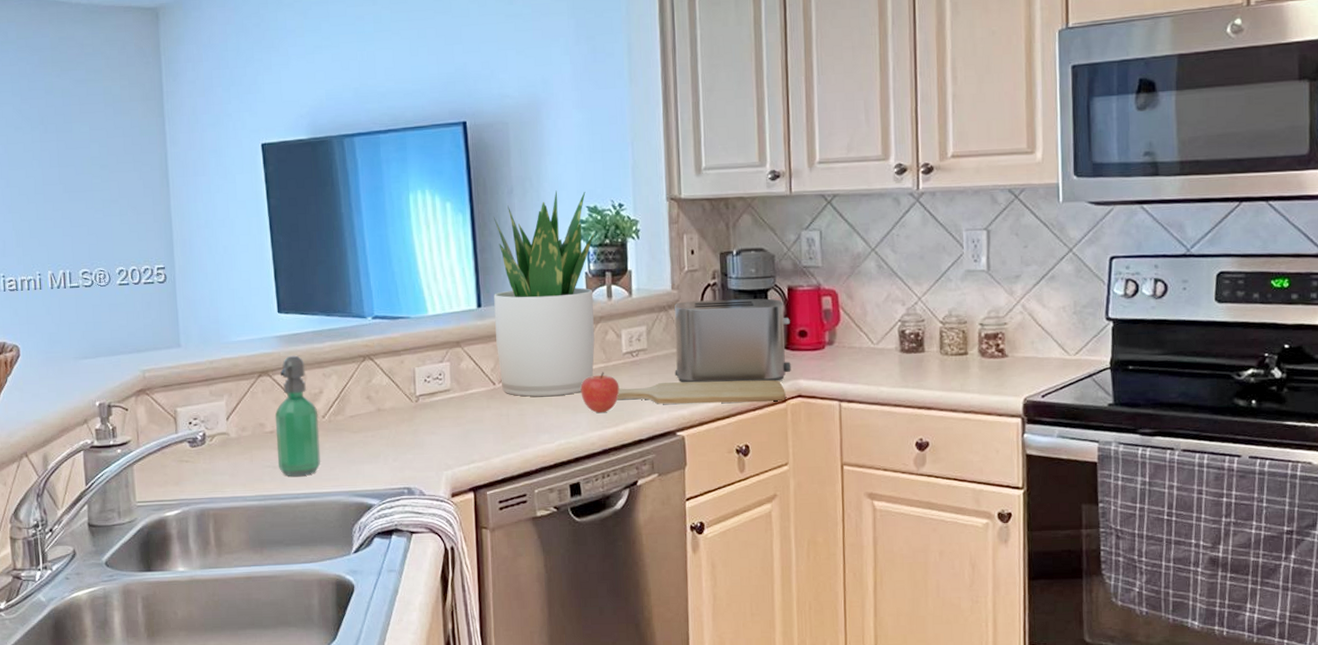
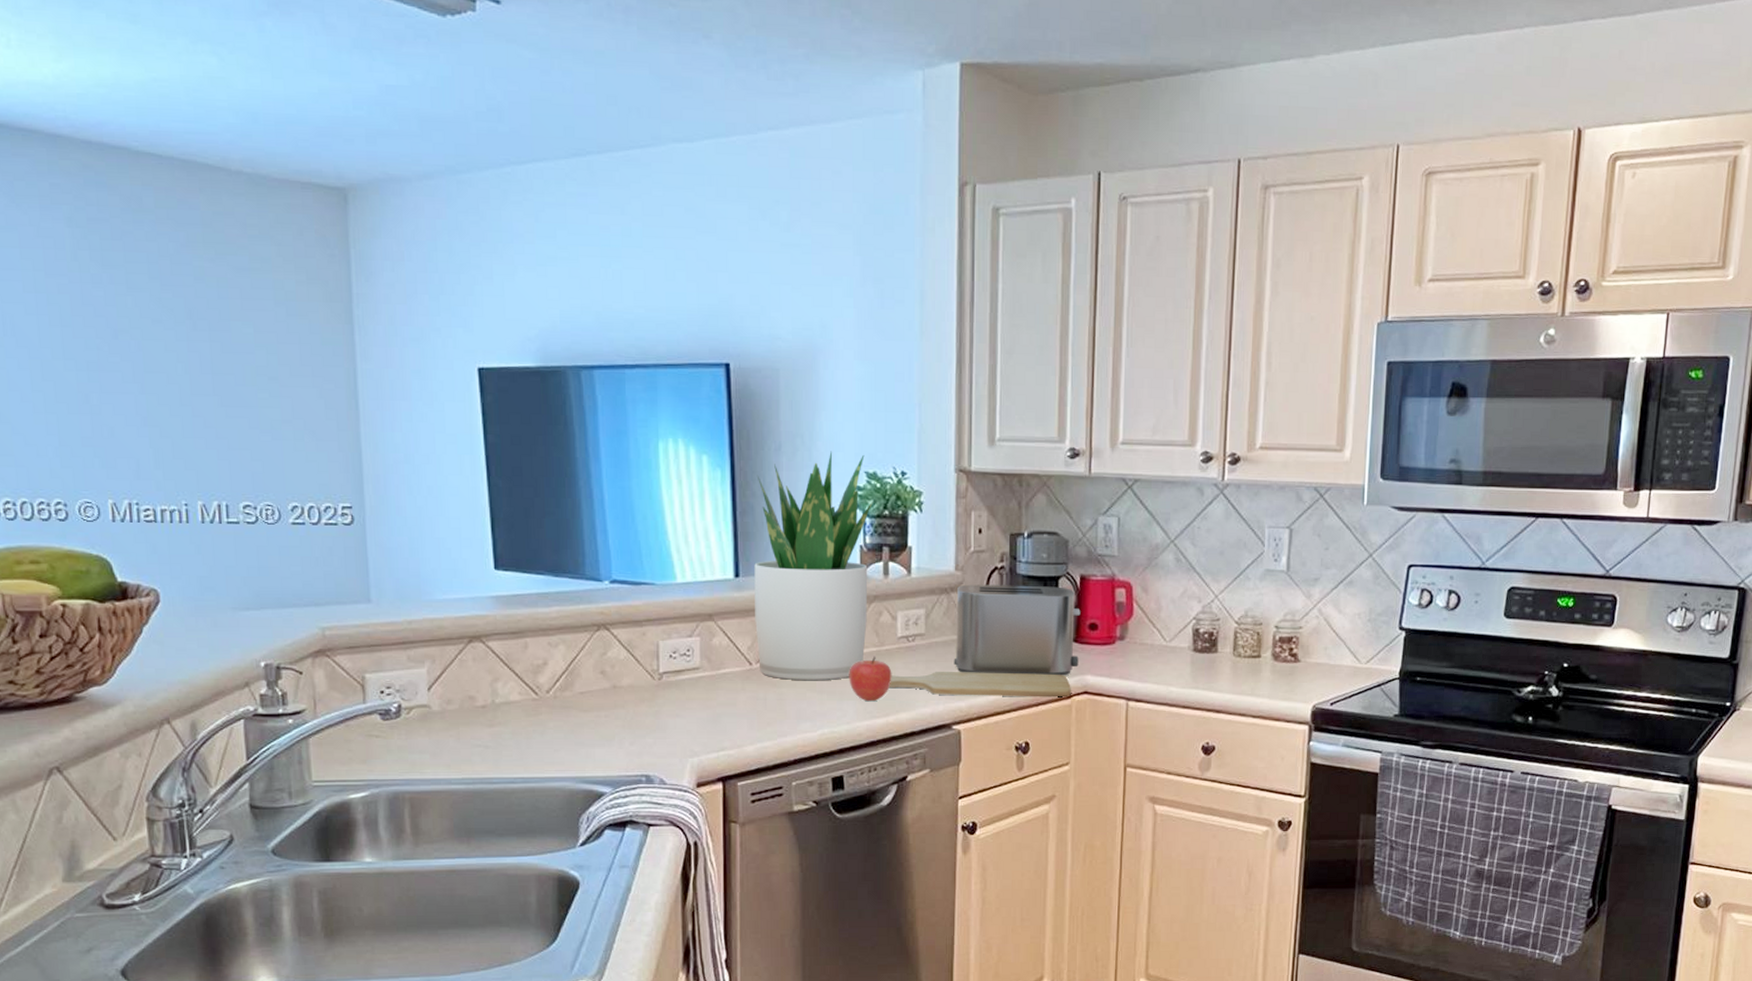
soap dispenser: present [275,355,321,476] -> none [488,620,543,758]

